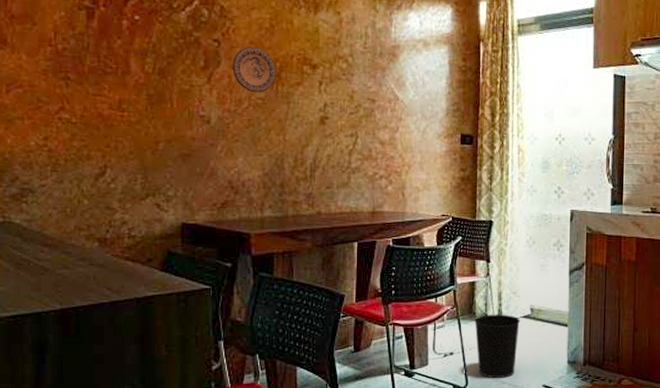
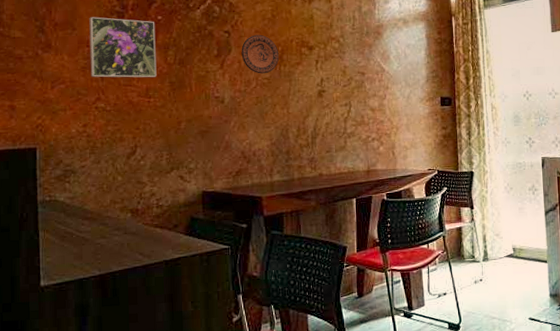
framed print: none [52,11,132,88] -> present [89,17,157,78]
wastebasket: present [474,314,520,379] -> none [463,255,504,315]

